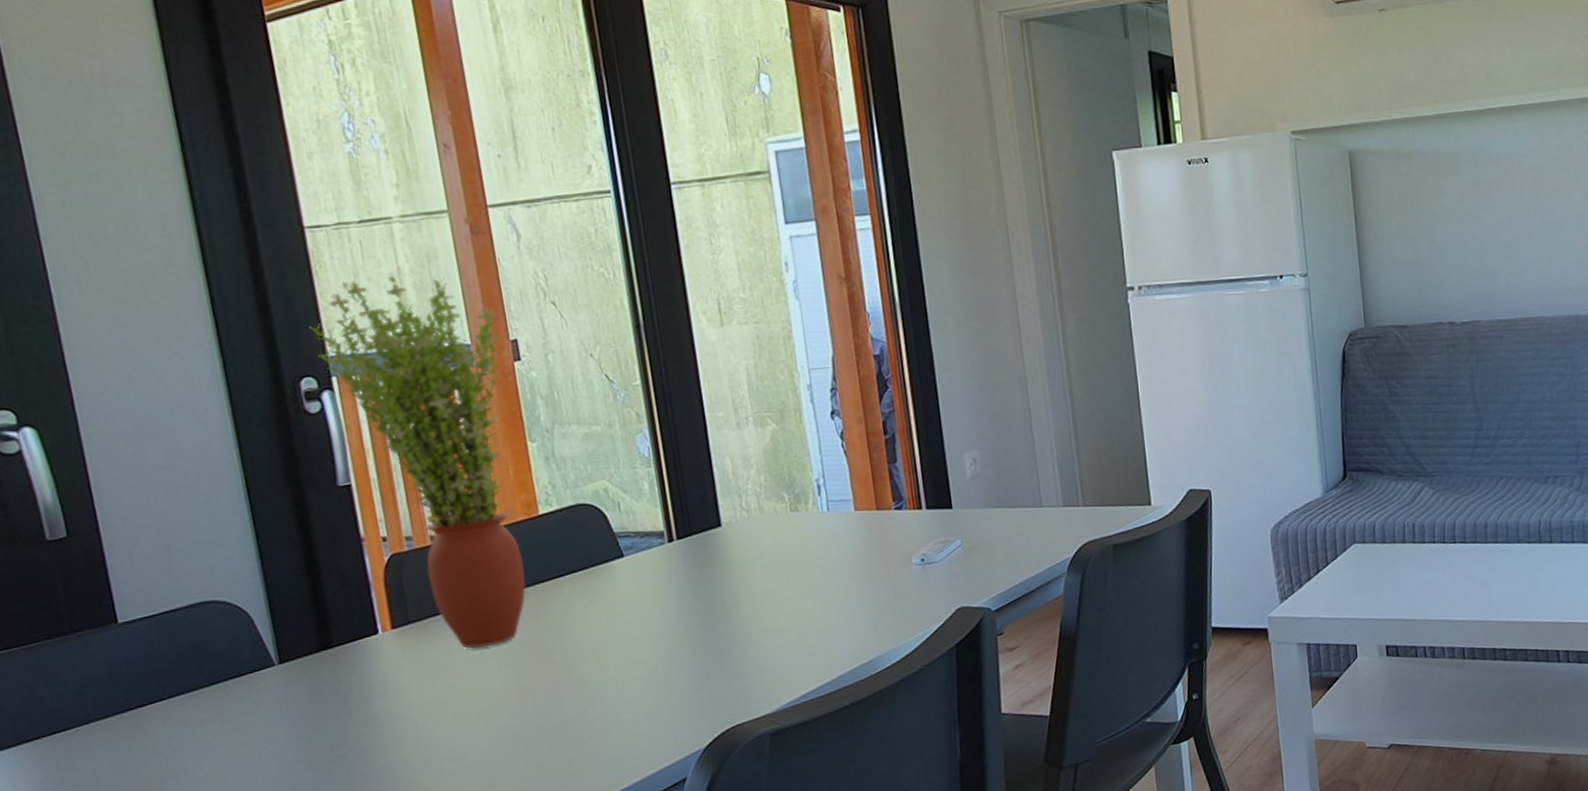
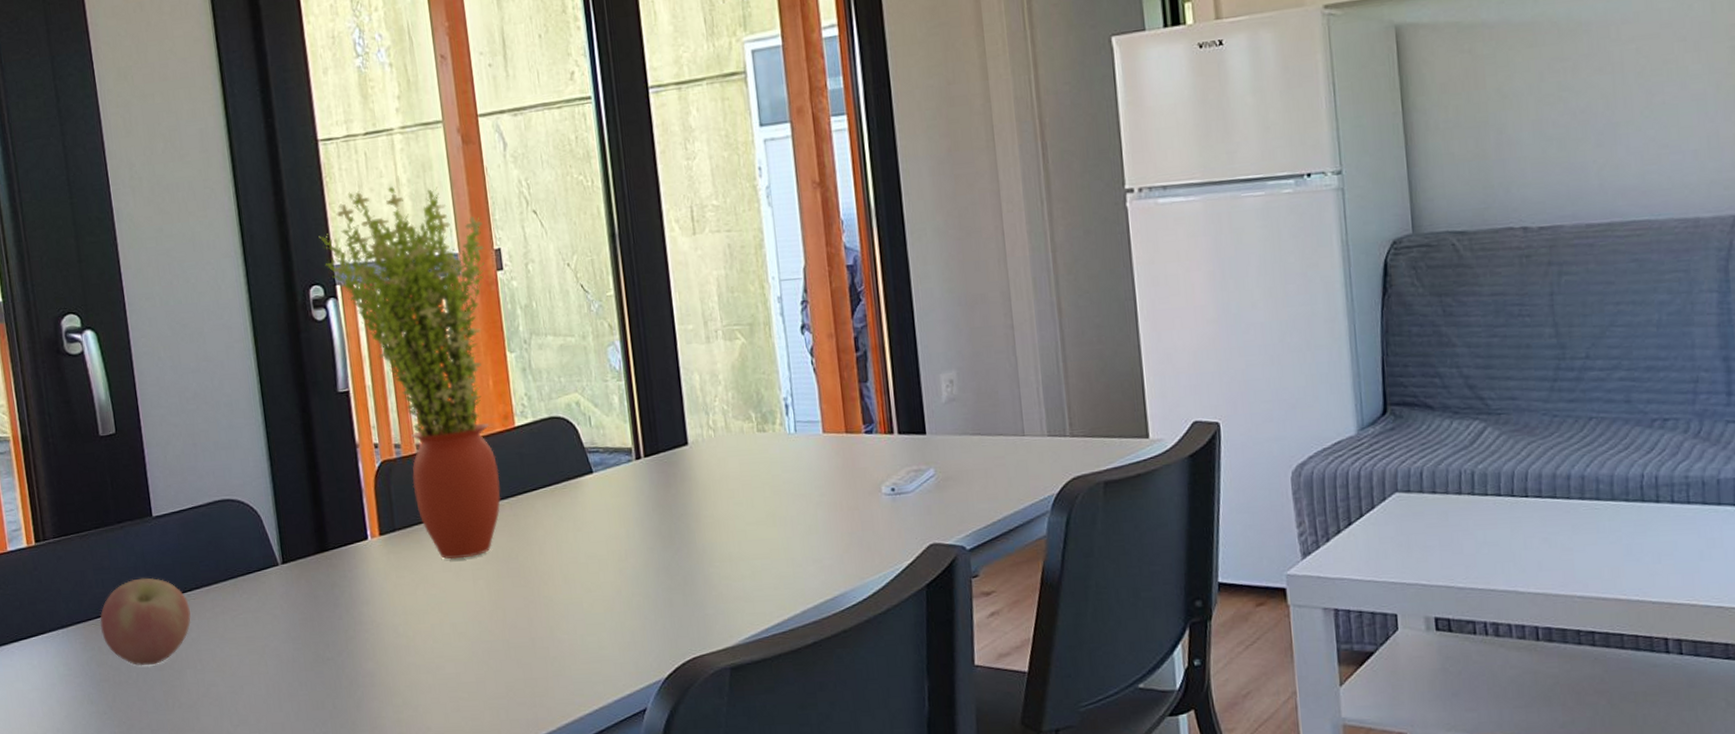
apple: none [56,688,171,781] -> present [100,577,191,666]

